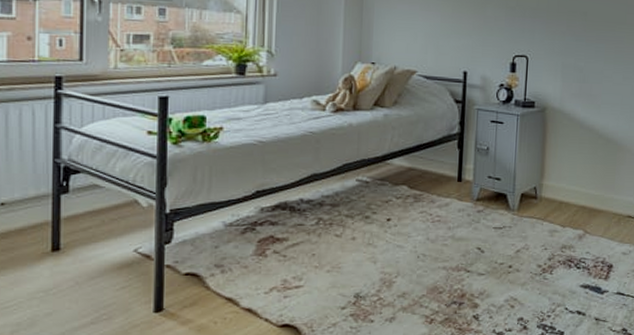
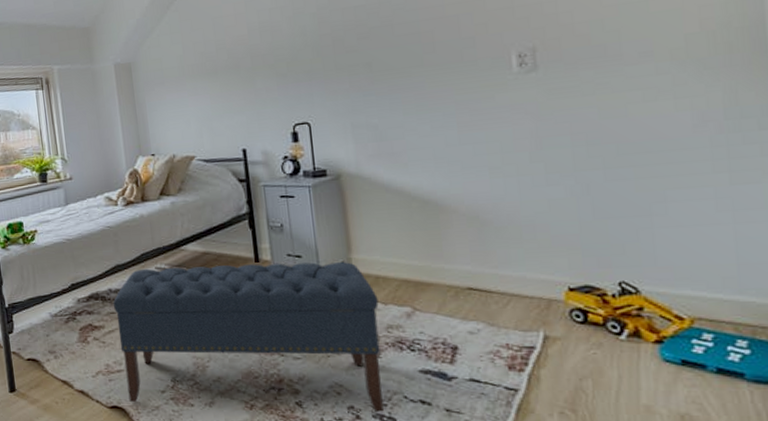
bench: none [302,180,559,322] -> present [112,262,384,412]

